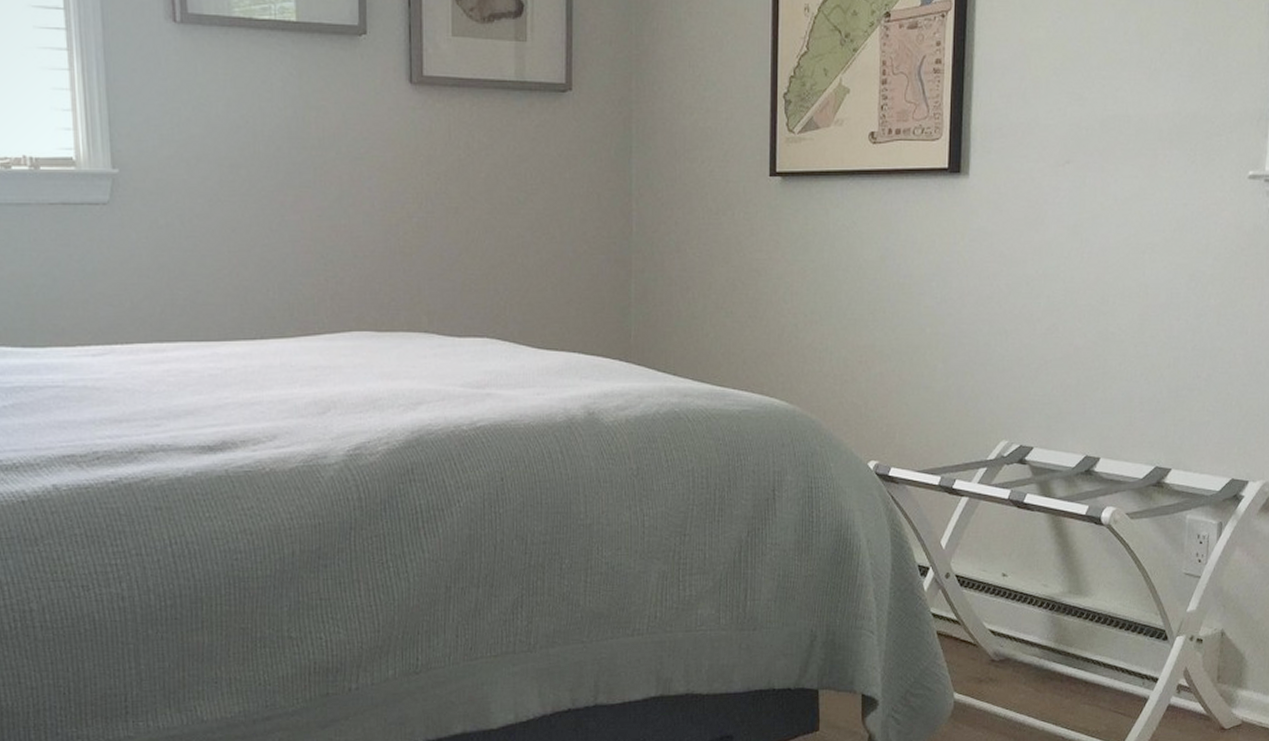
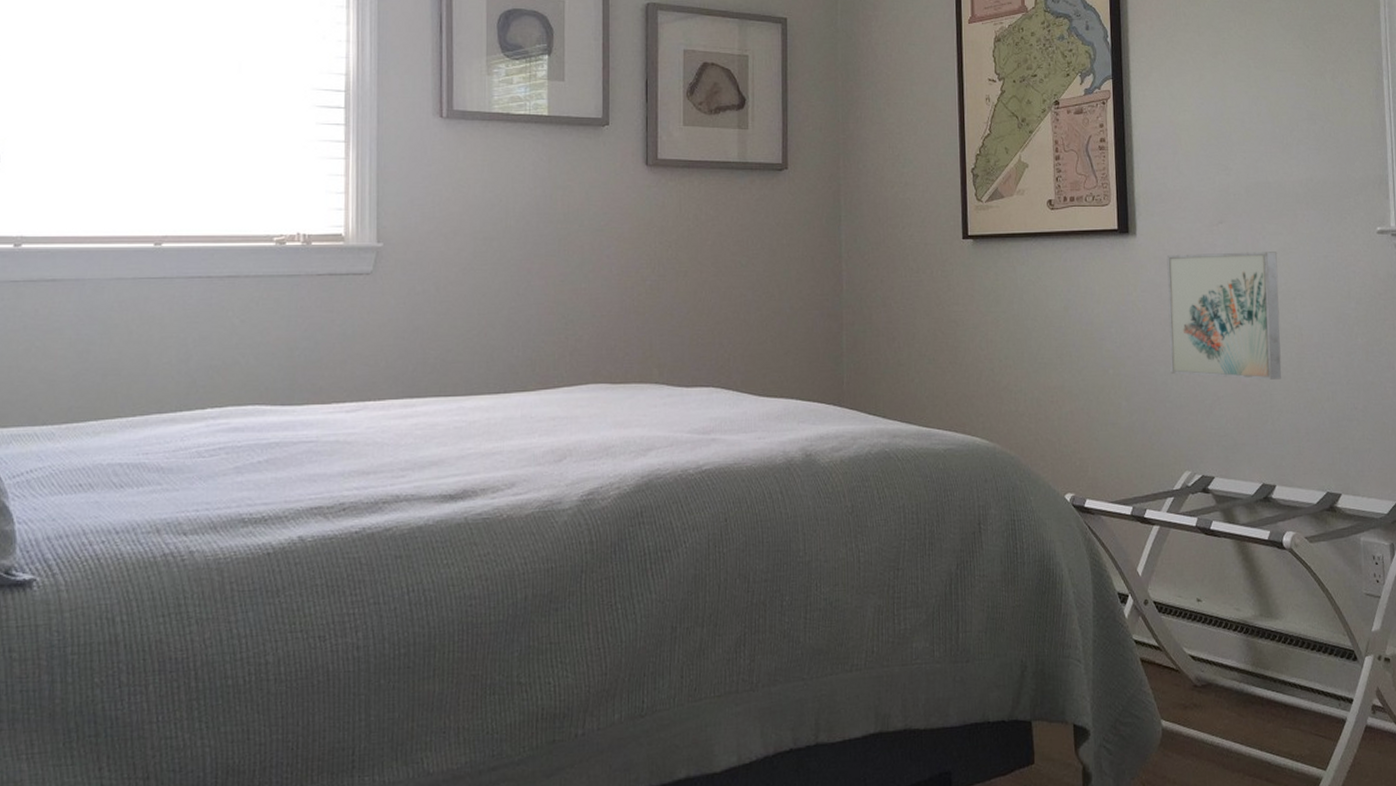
wall art: none [995,197,1130,343] -> present [1166,252,1282,380]

